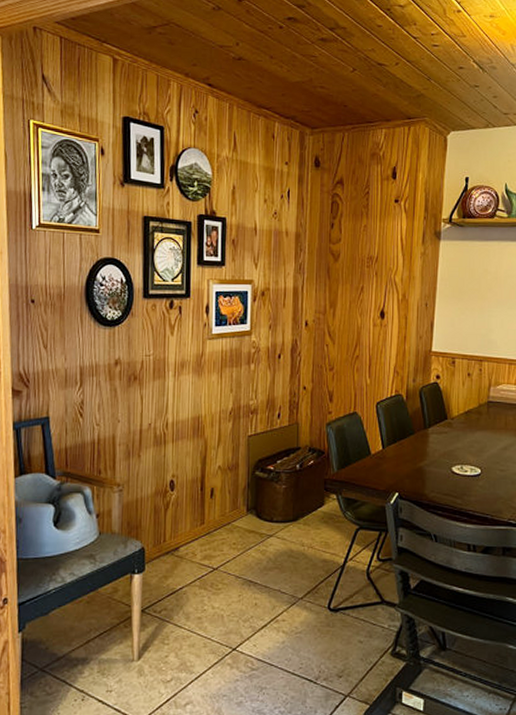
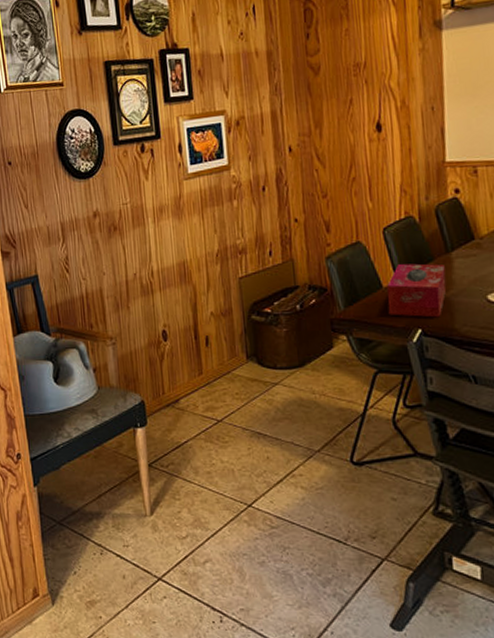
tissue box: none [373,434,422,484] -> present [387,263,447,318]

